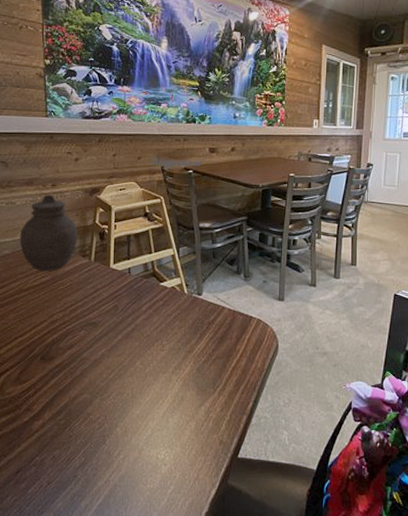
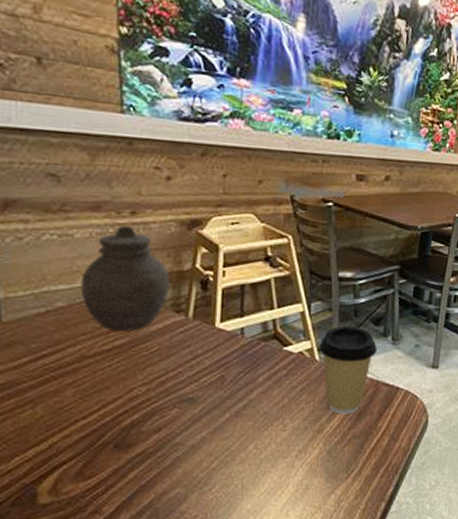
coffee cup: none [187,265,232,338] -> present [318,325,377,414]

